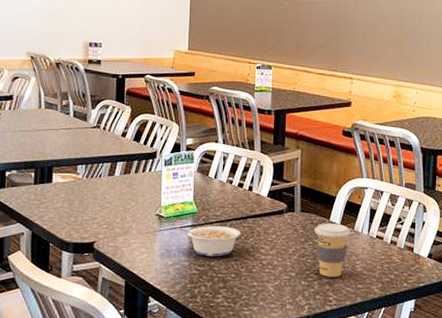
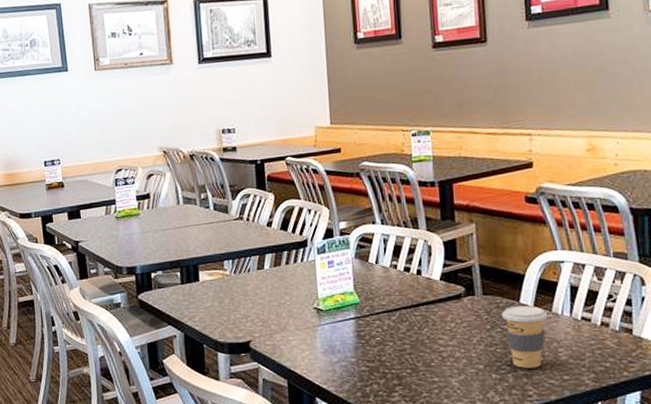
legume: present [176,226,241,257] -> none [337,316,414,352]

